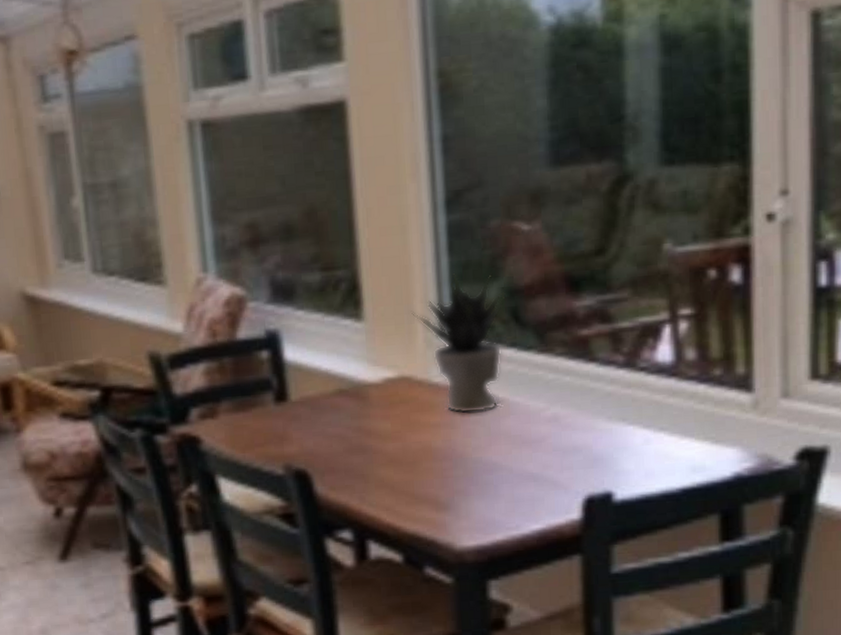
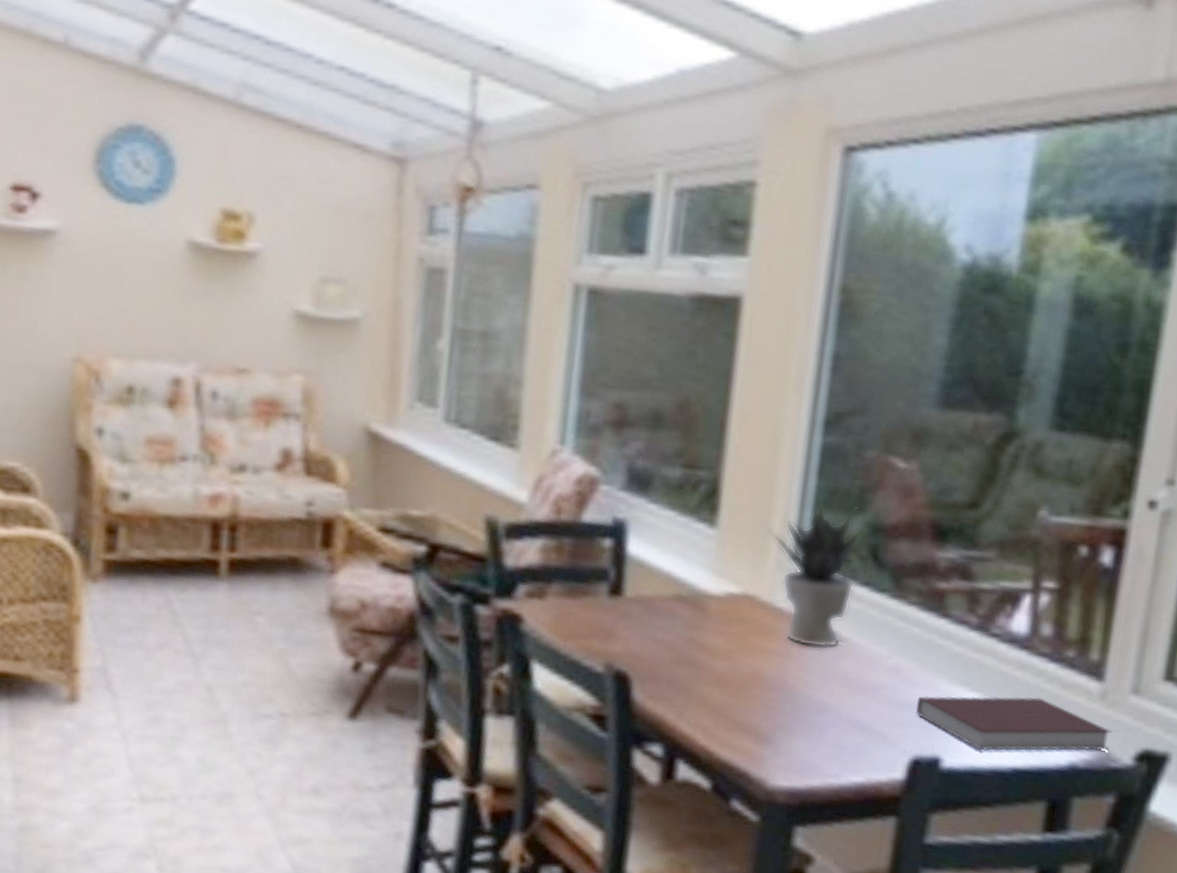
notebook: none [580,418,770,477] -> present [915,696,1112,751]

